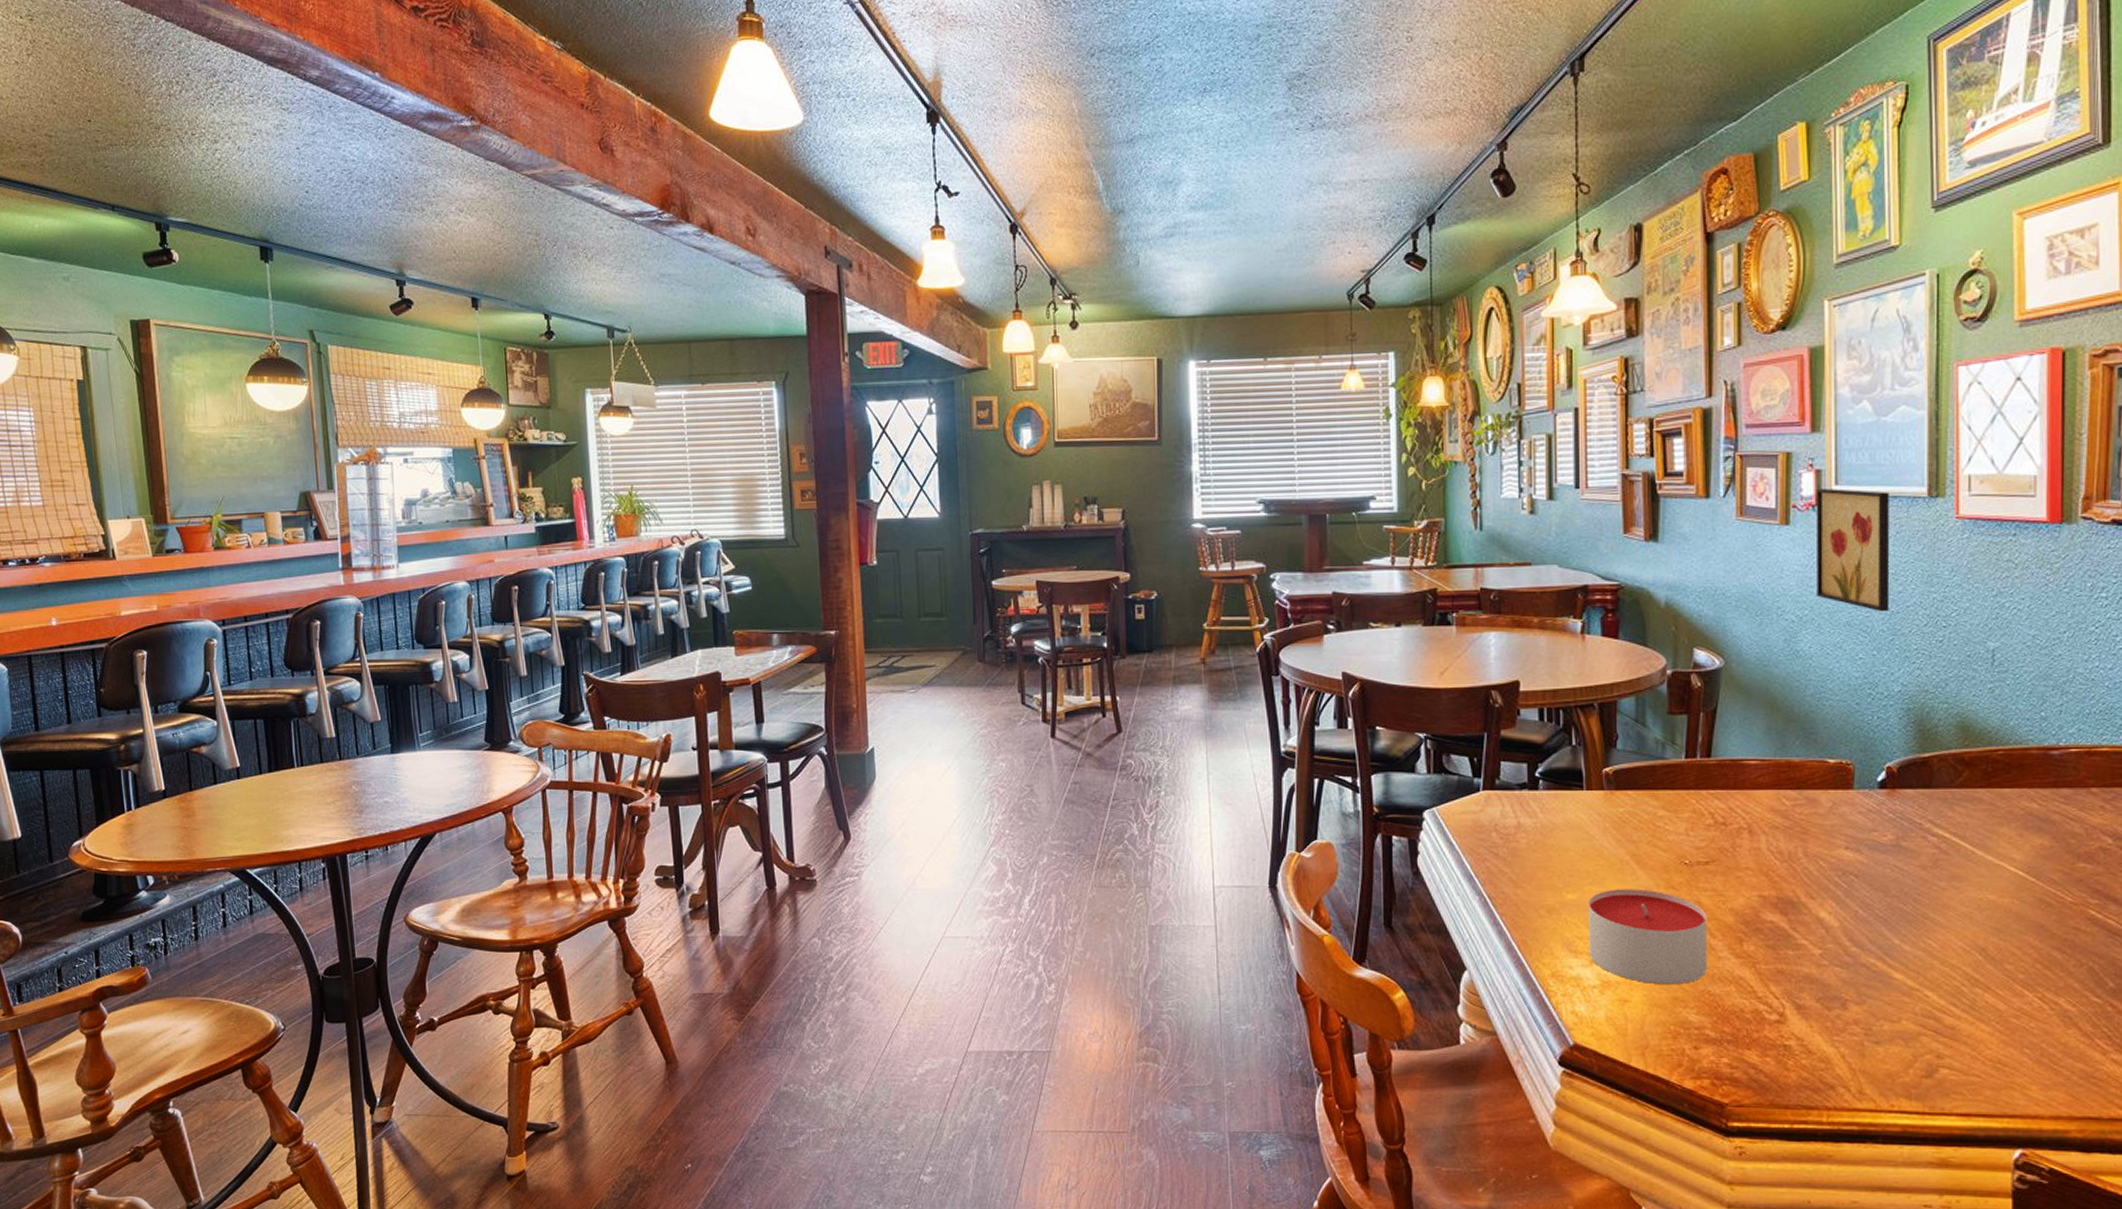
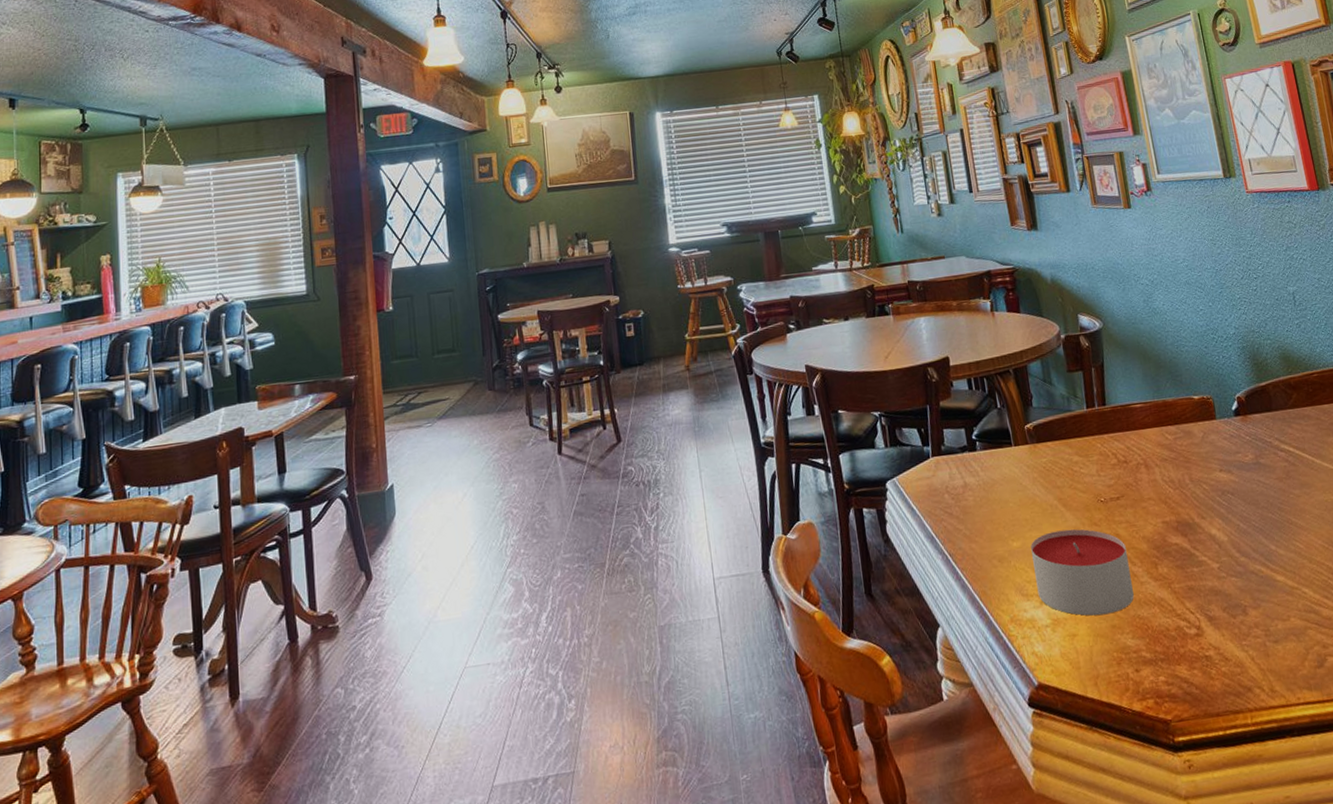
wall art: present [1815,488,1890,612] -> none [1145,176,1214,271]

